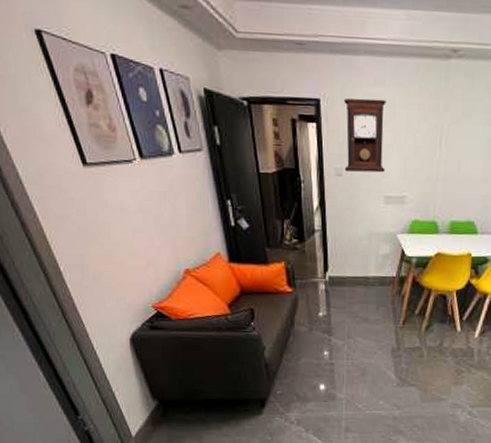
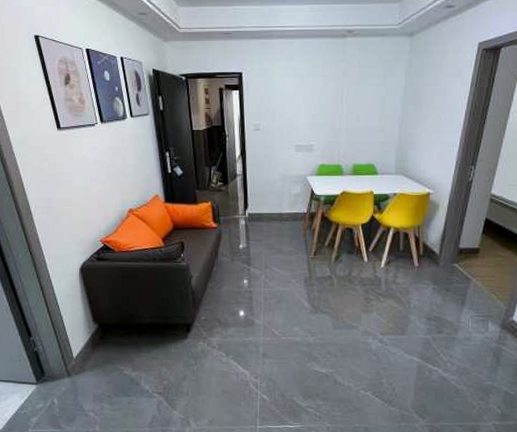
pendulum clock: present [344,98,386,173] -> none [261,70,295,127]

